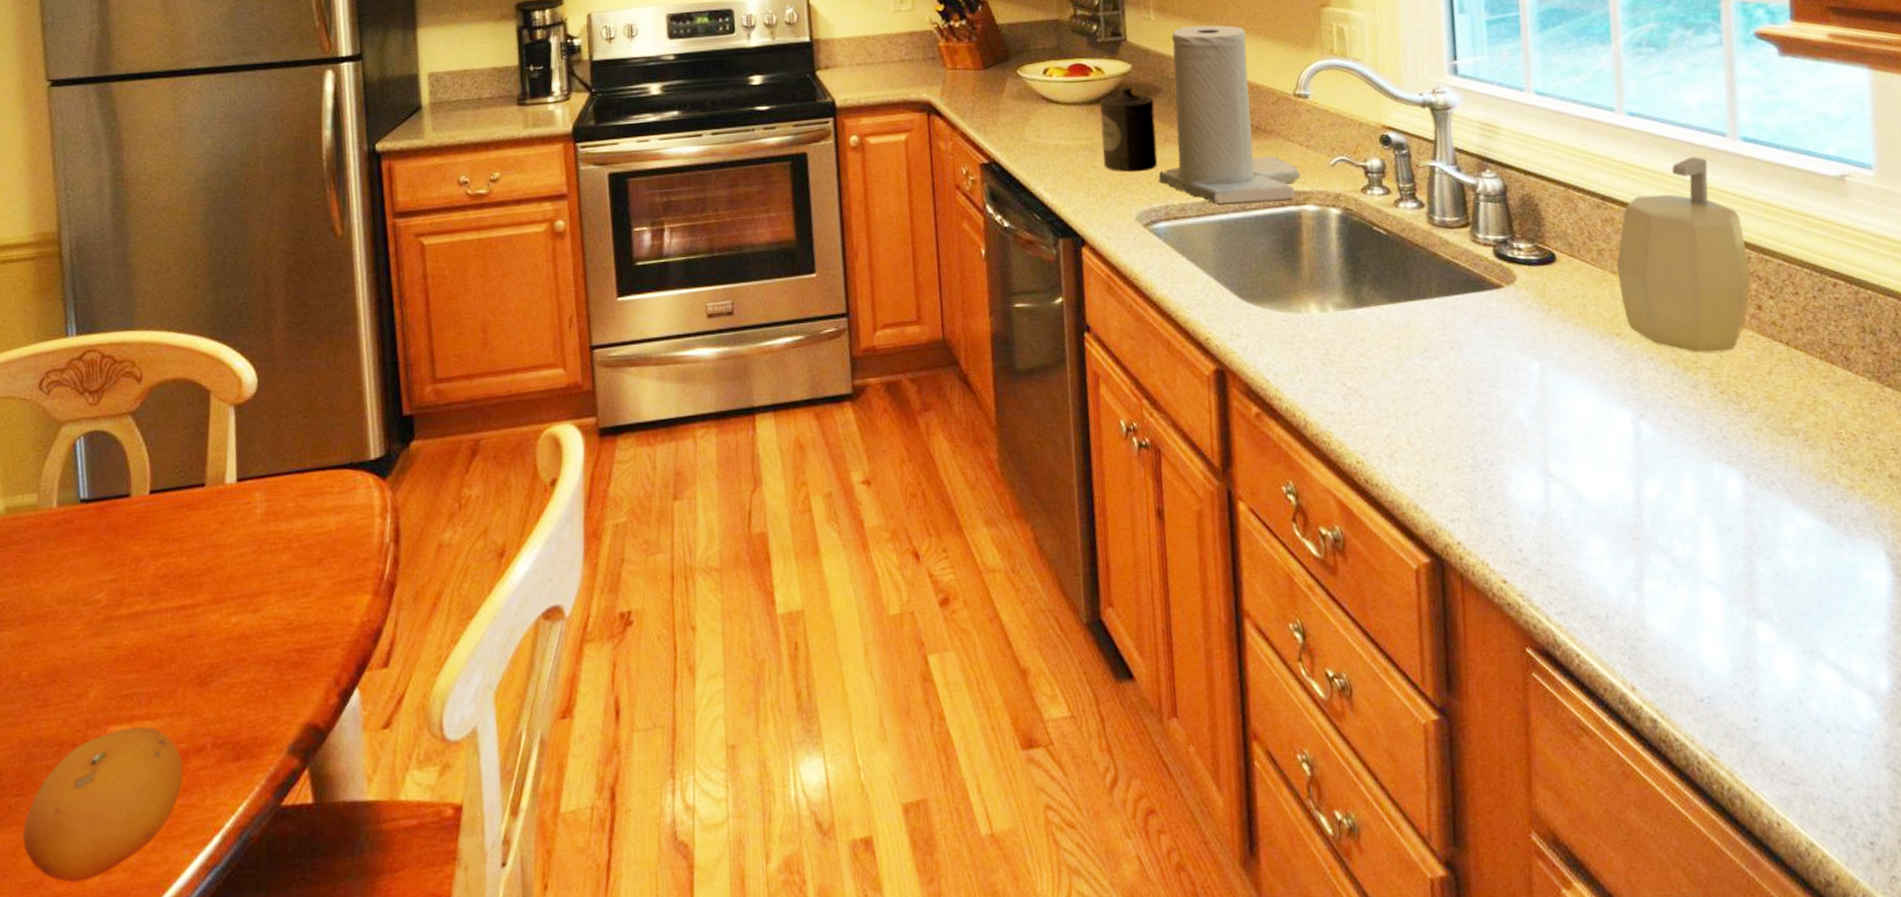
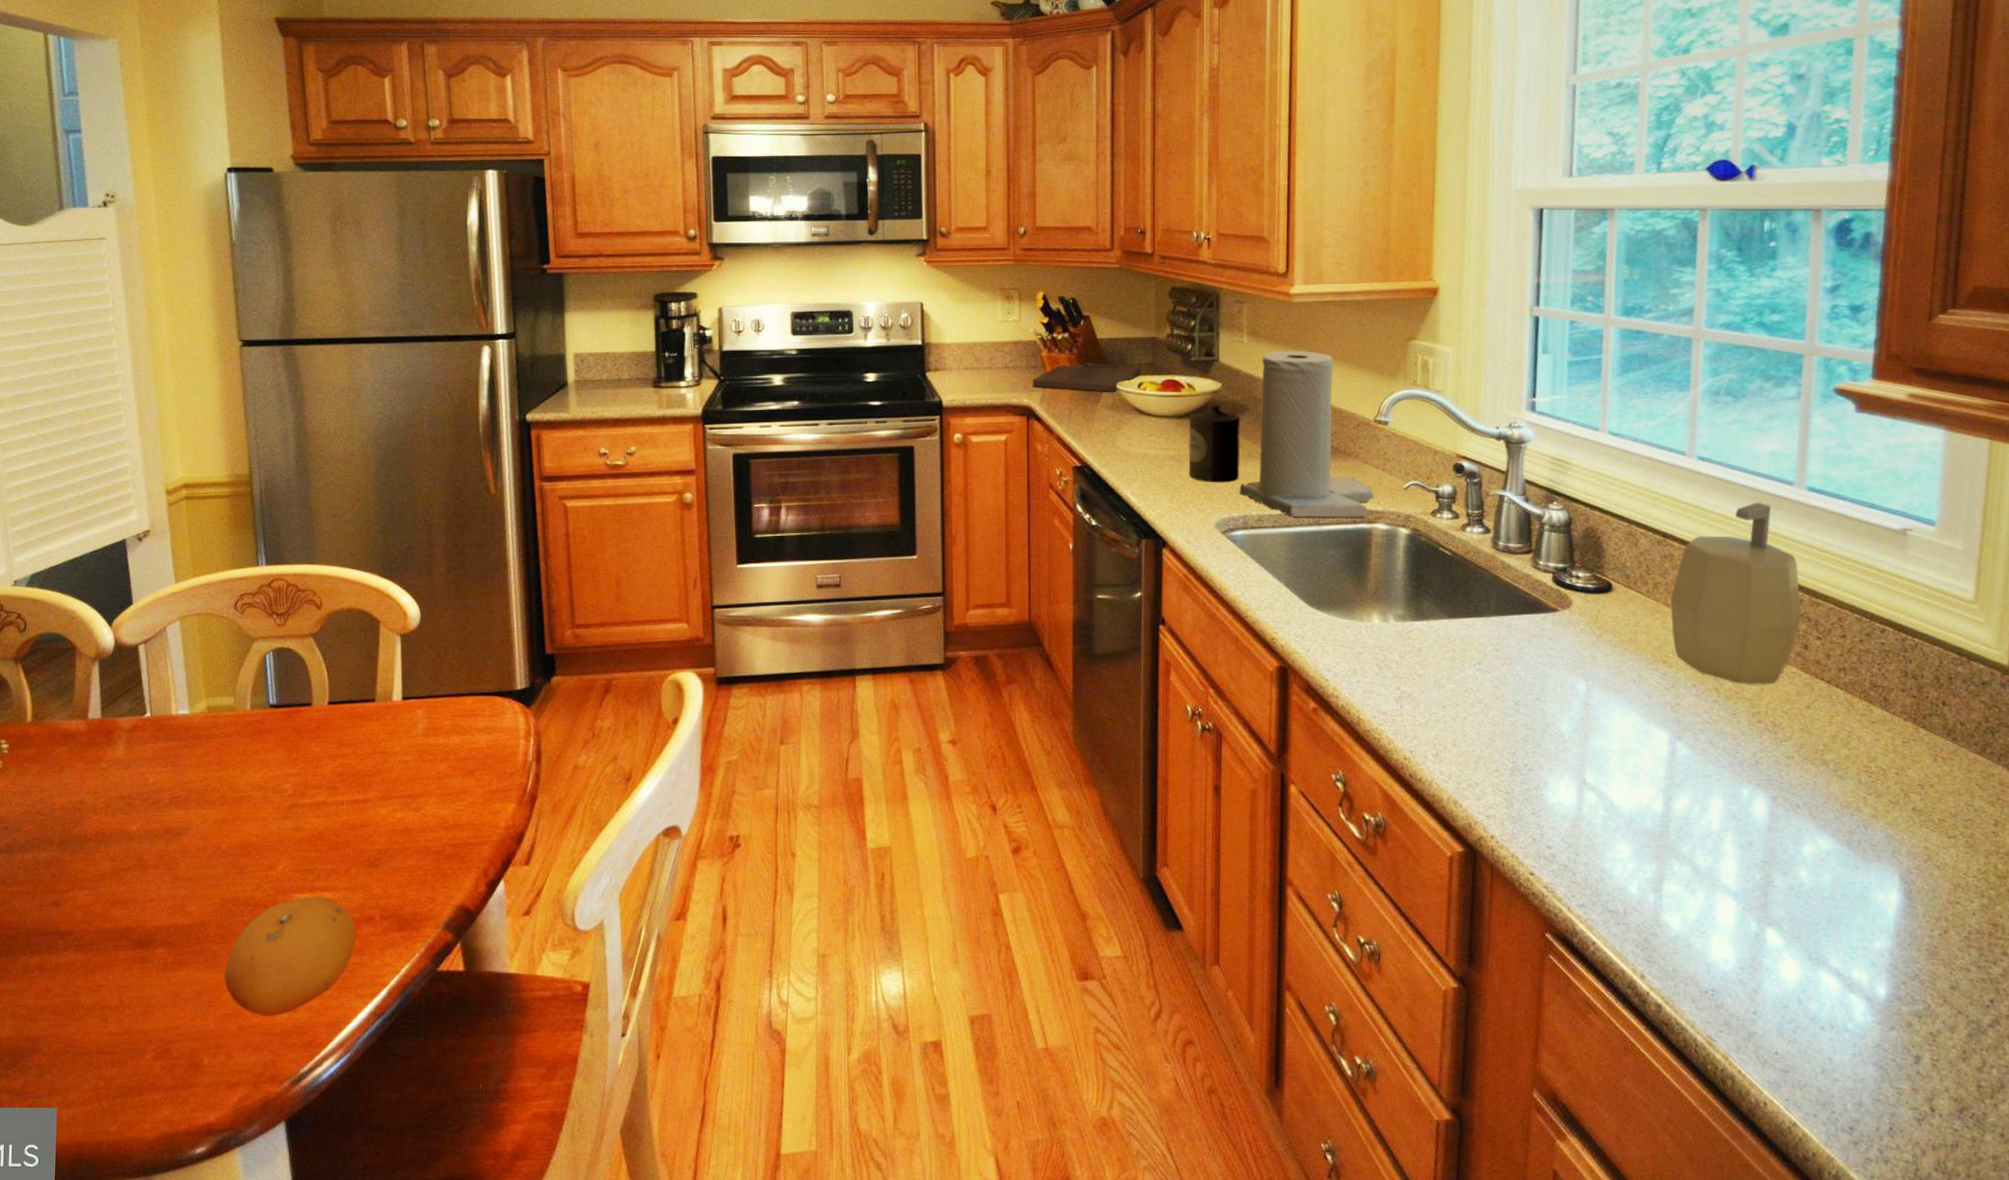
cutting board: none [931,50,1046,81] -> present [1033,363,1142,392]

